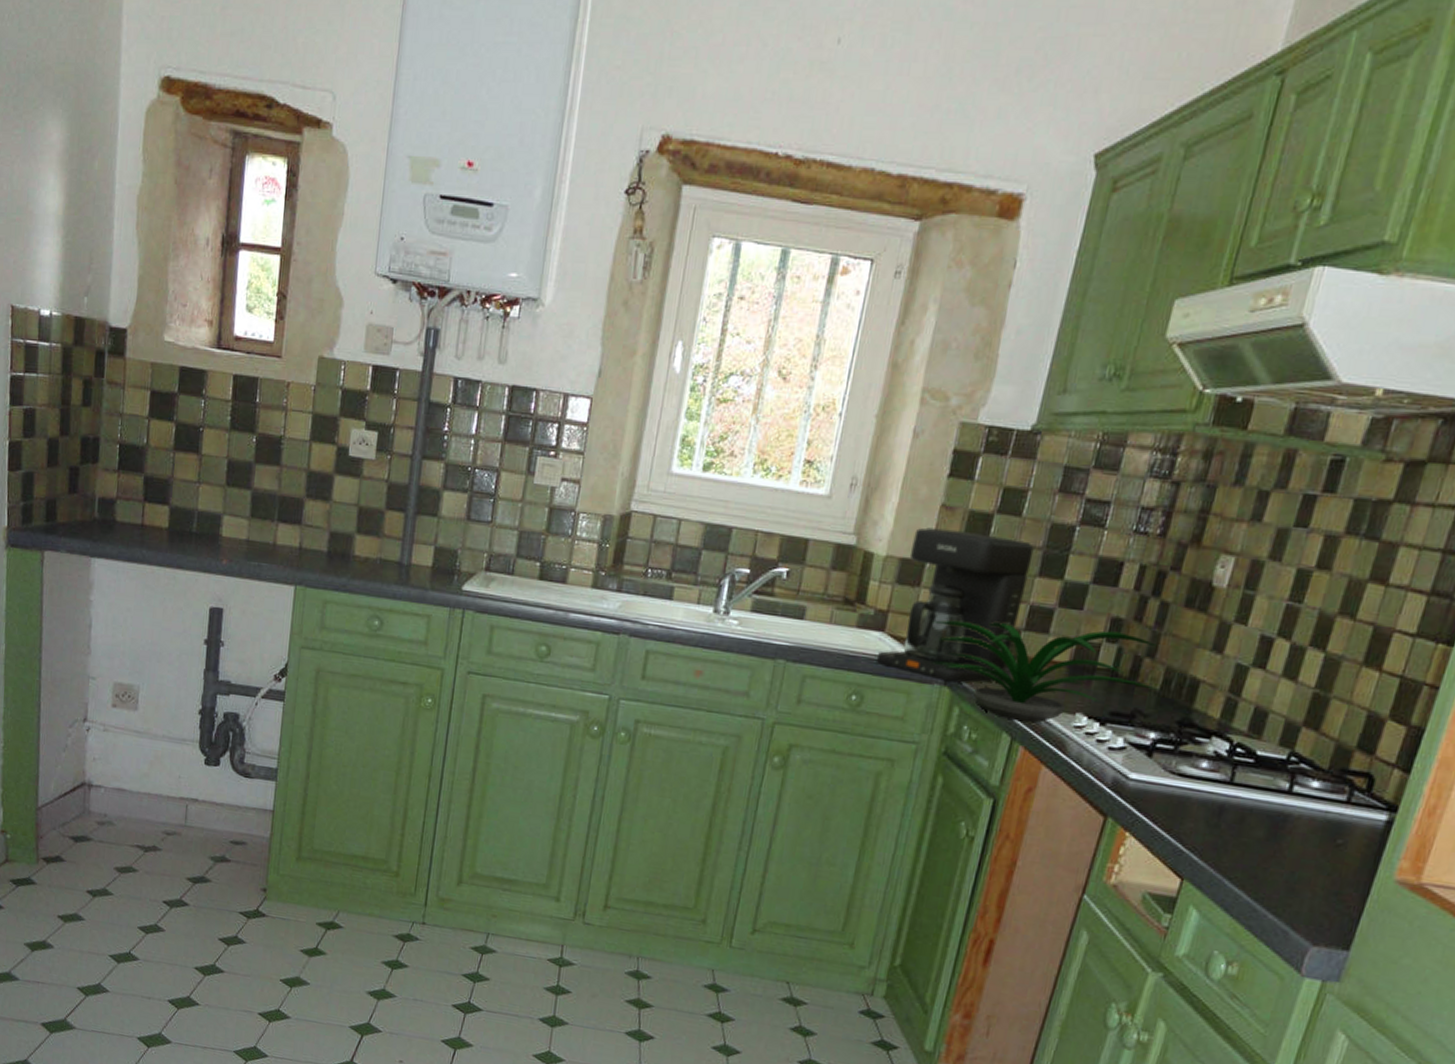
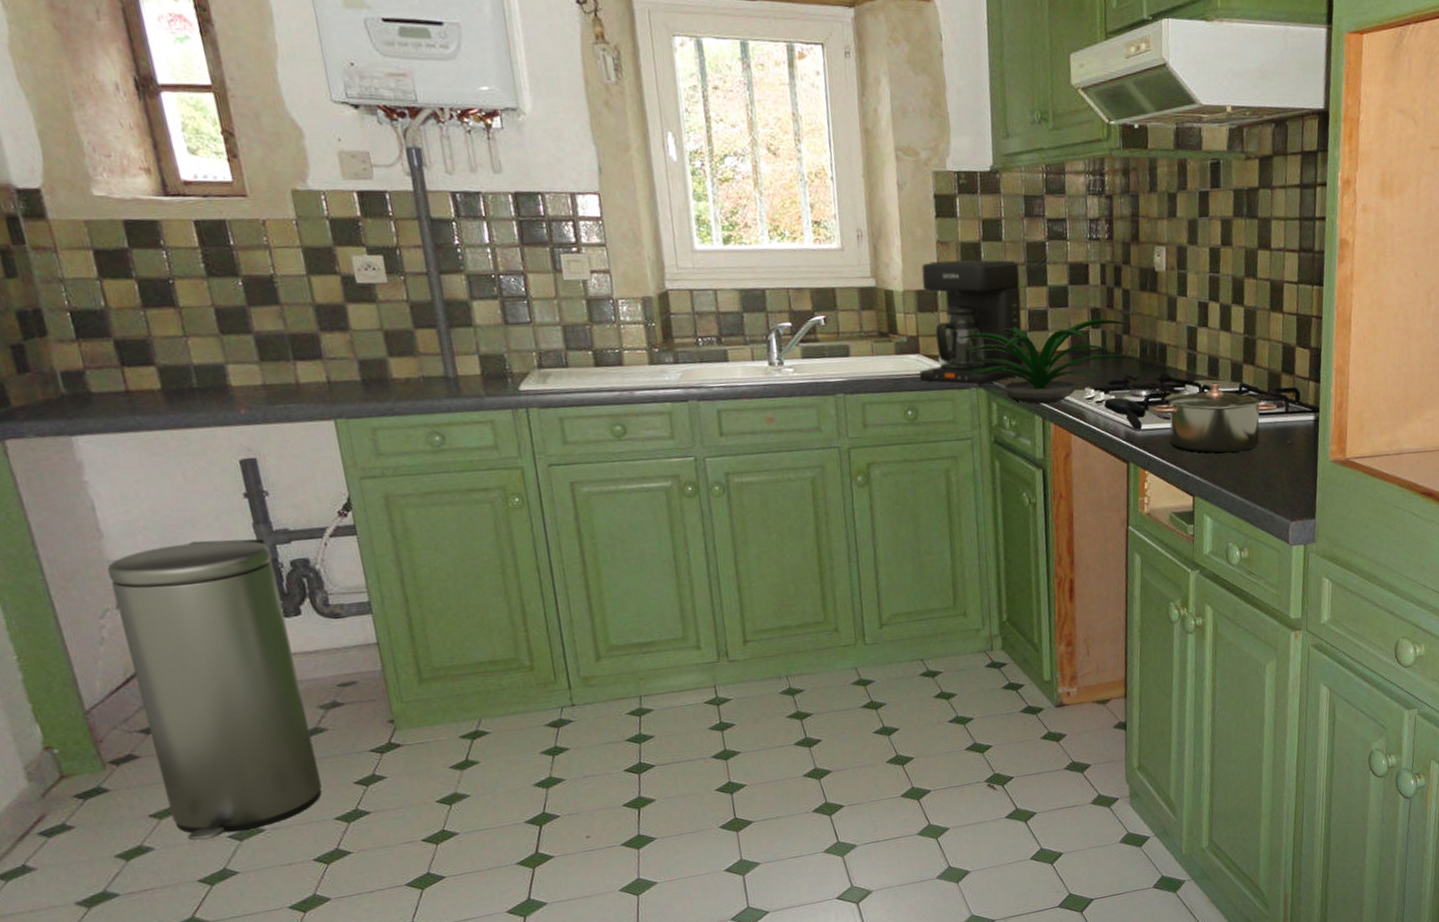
pedal bin: none [74,673,212,956] -> present [107,539,322,841]
frying pan: none [1094,731,1150,781] -> present [1104,397,1147,431]
cooking pot: none [1157,740,1337,839] -> present [1152,382,1278,454]

